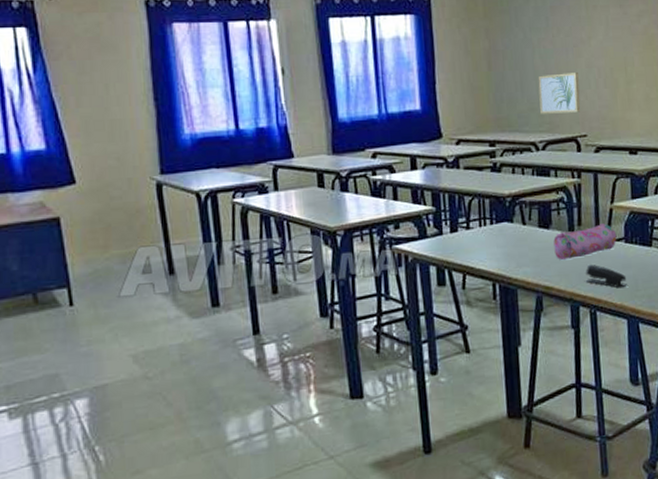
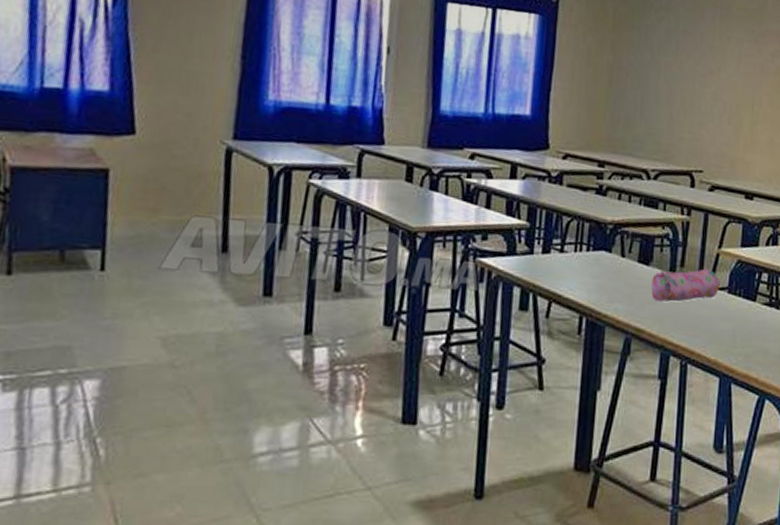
wall art: present [538,73,581,114] -> none [657,100,702,146]
stapler: present [585,264,627,289] -> none [680,310,725,343]

